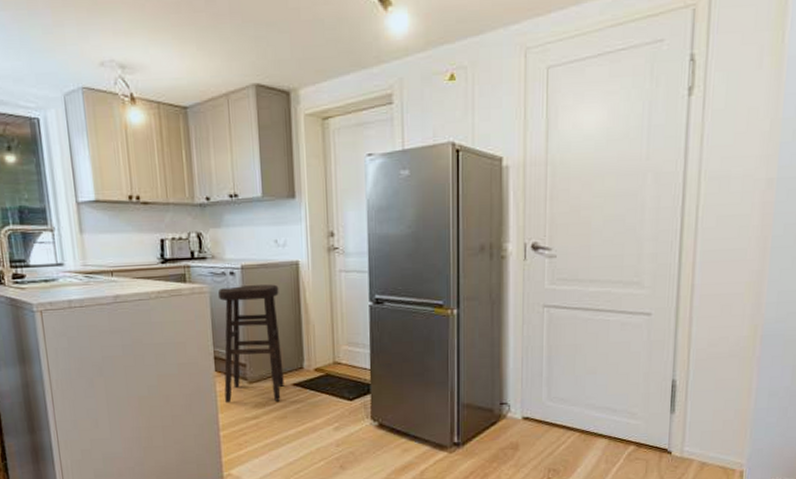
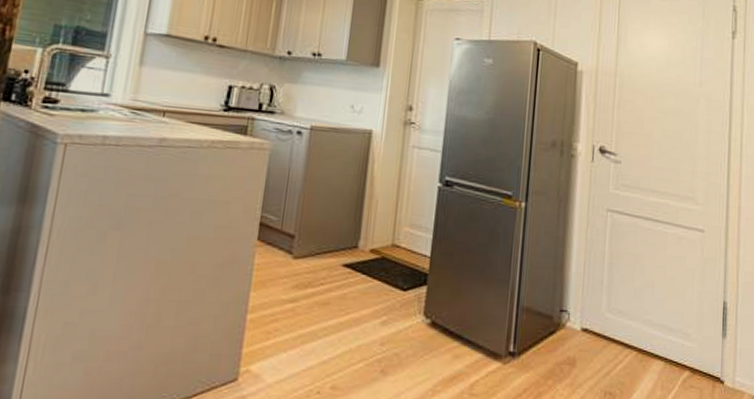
stool: present [218,284,284,403] -> none [262,147,347,283]

